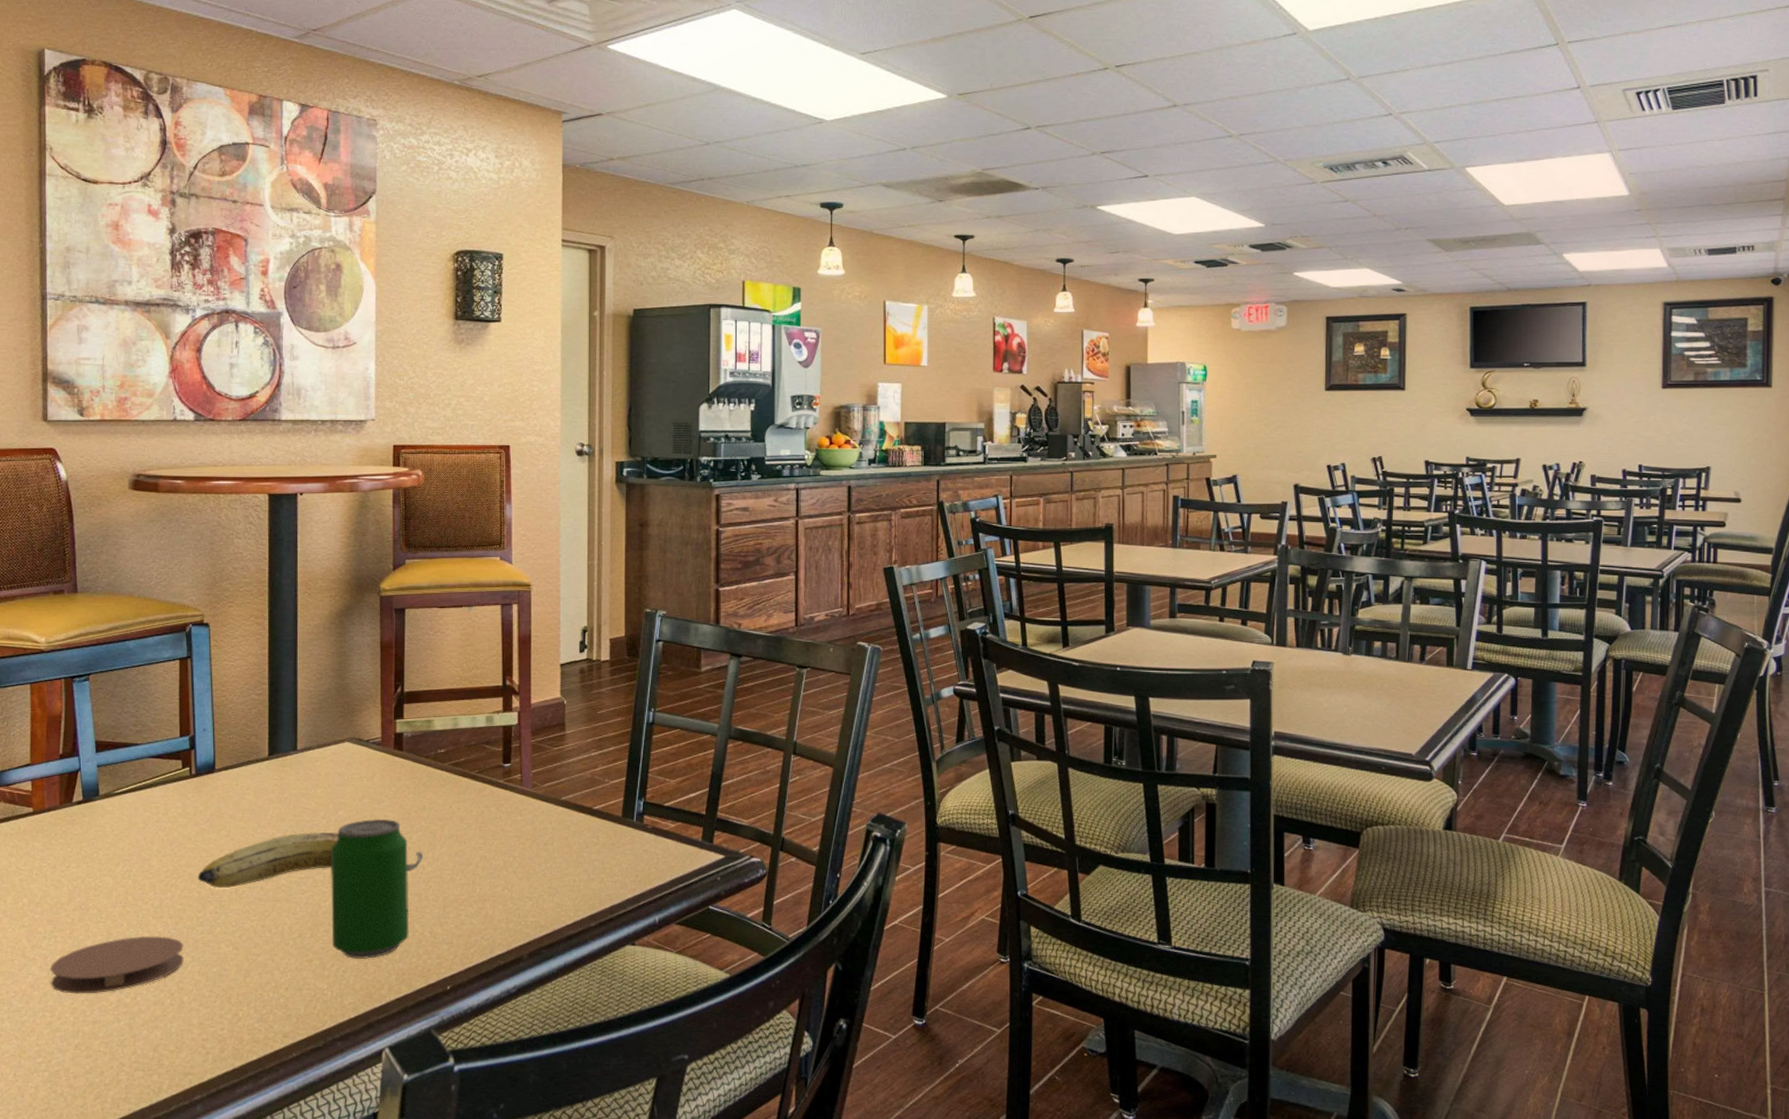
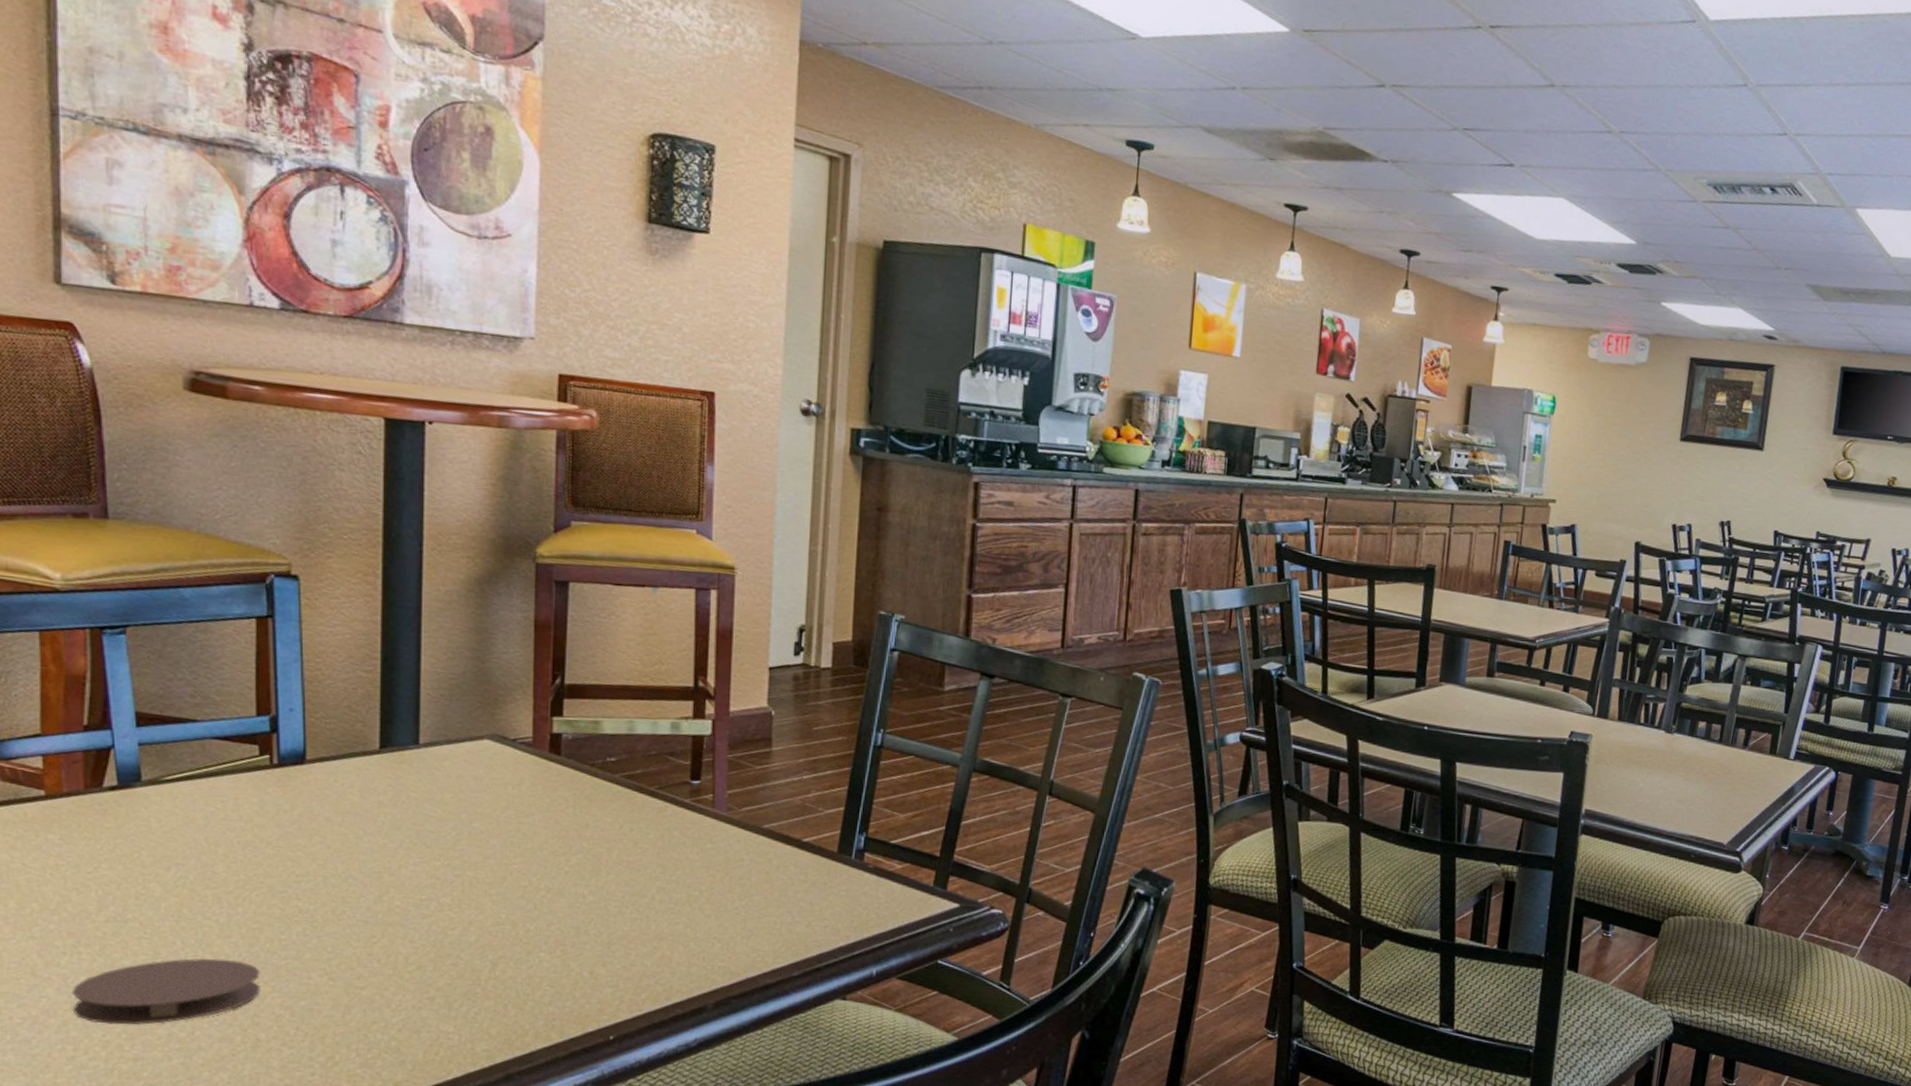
fruit: present [197,831,423,888] -> none [279,844,583,906]
beverage can: present [330,818,410,960] -> none [461,834,564,1001]

